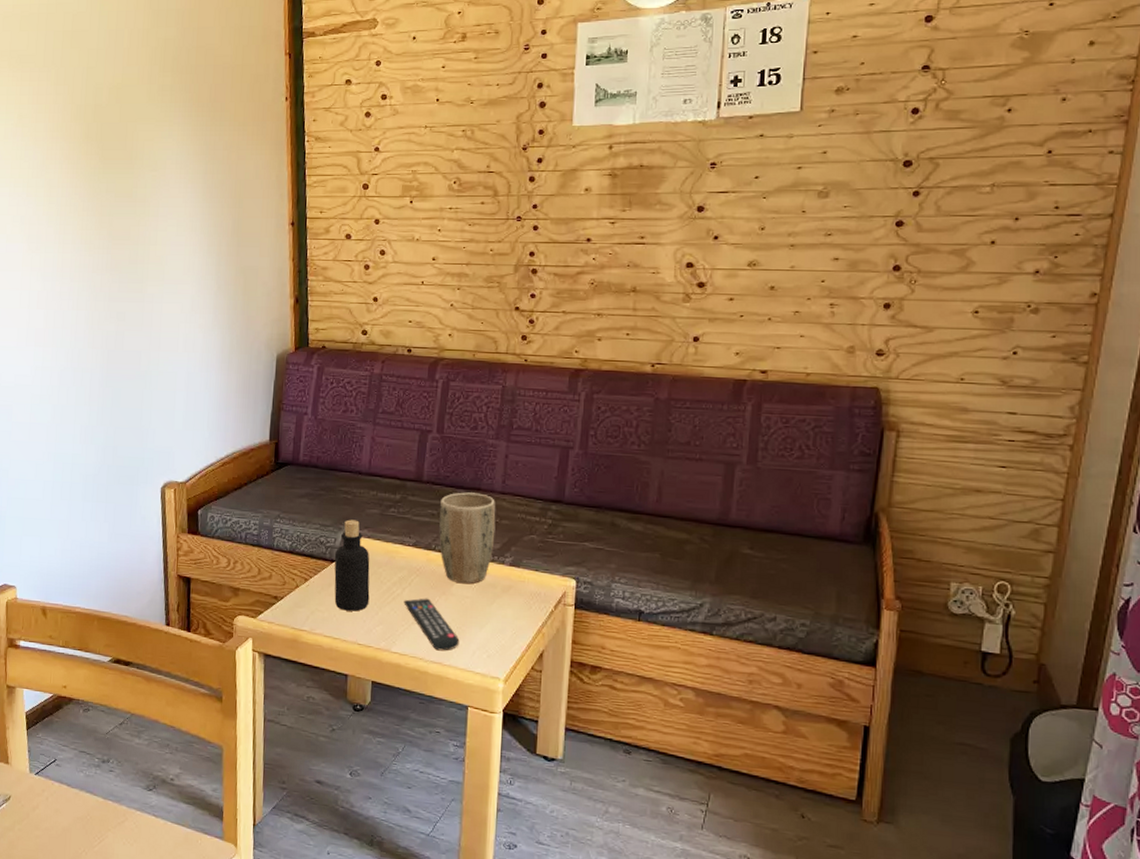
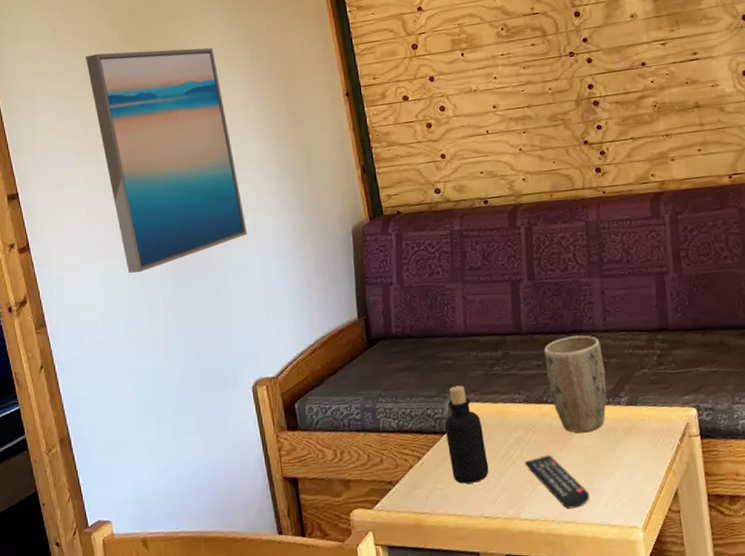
wall art: none [46,145,177,364] -> present [86,48,247,274]

